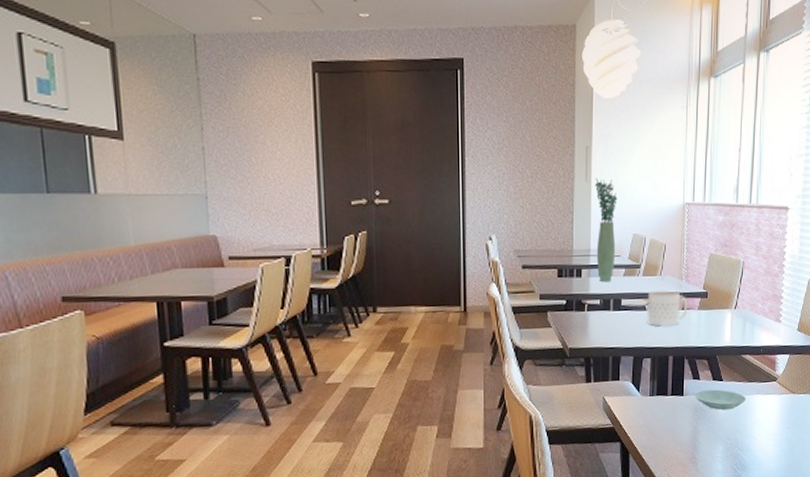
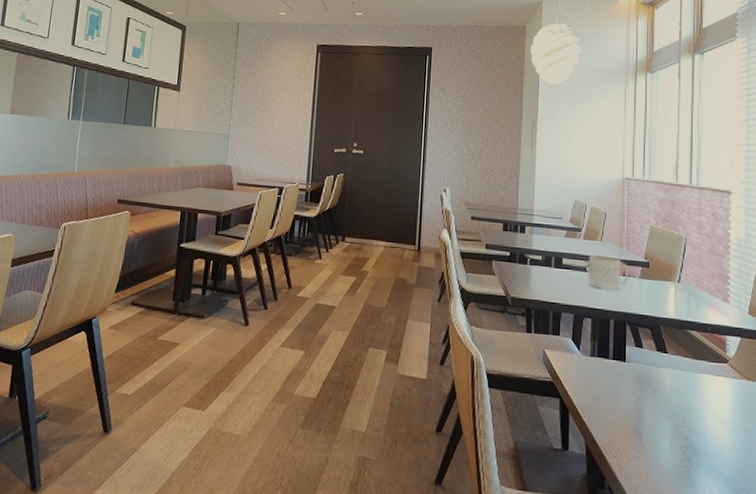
vase: present [595,178,618,283] -> none [539,149,560,241]
saucer: present [694,389,747,410] -> none [637,360,695,385]

